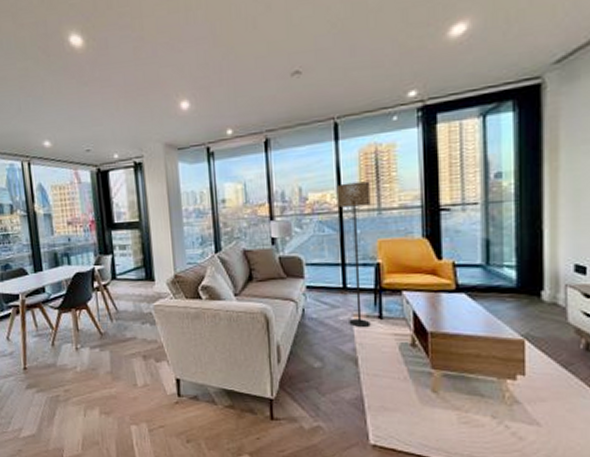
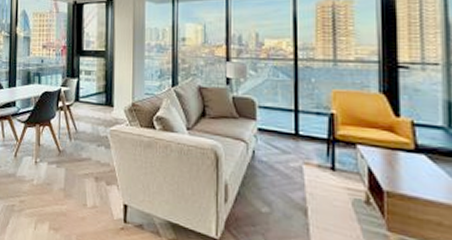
floor lamp: present [336,181,371,328] -> none [292,33,326,178]

